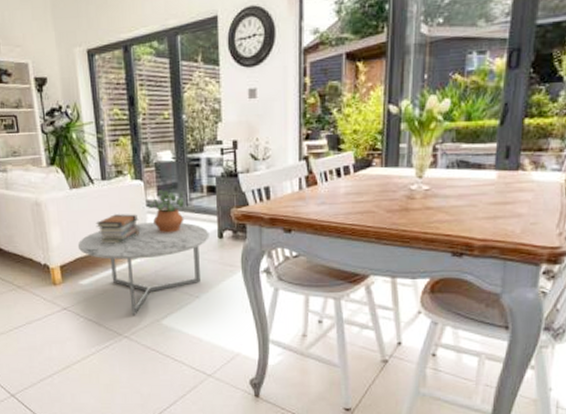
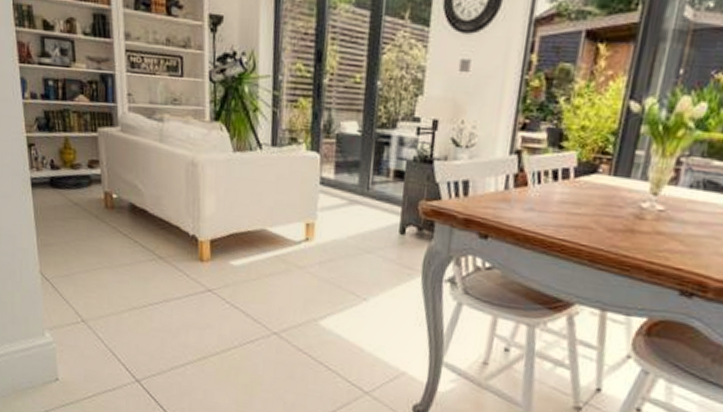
coffee table: present [77,222,210,316] -> none [233,202,390,311]
book stack: present [95,214,139,244] -> none [257,188,309,224]
potted plant: present [149,189,184,233] -> none [322,165,365,220]

